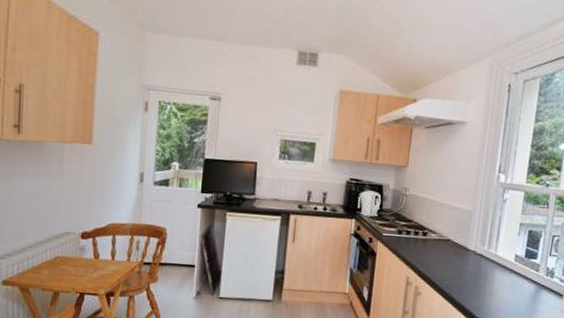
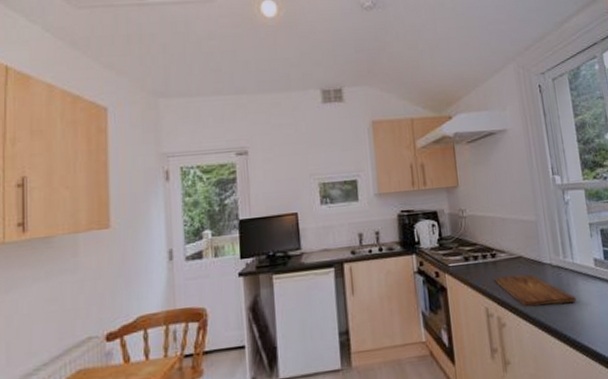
cutting board: none [420,252,490,287] -> present [494,274,576,306]

